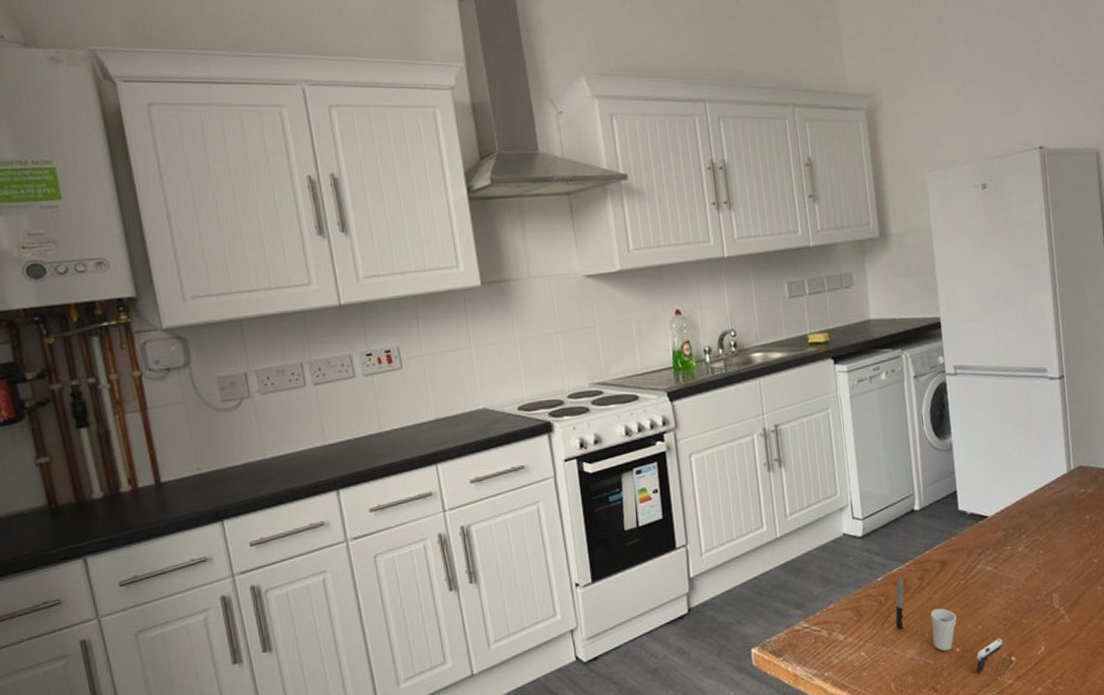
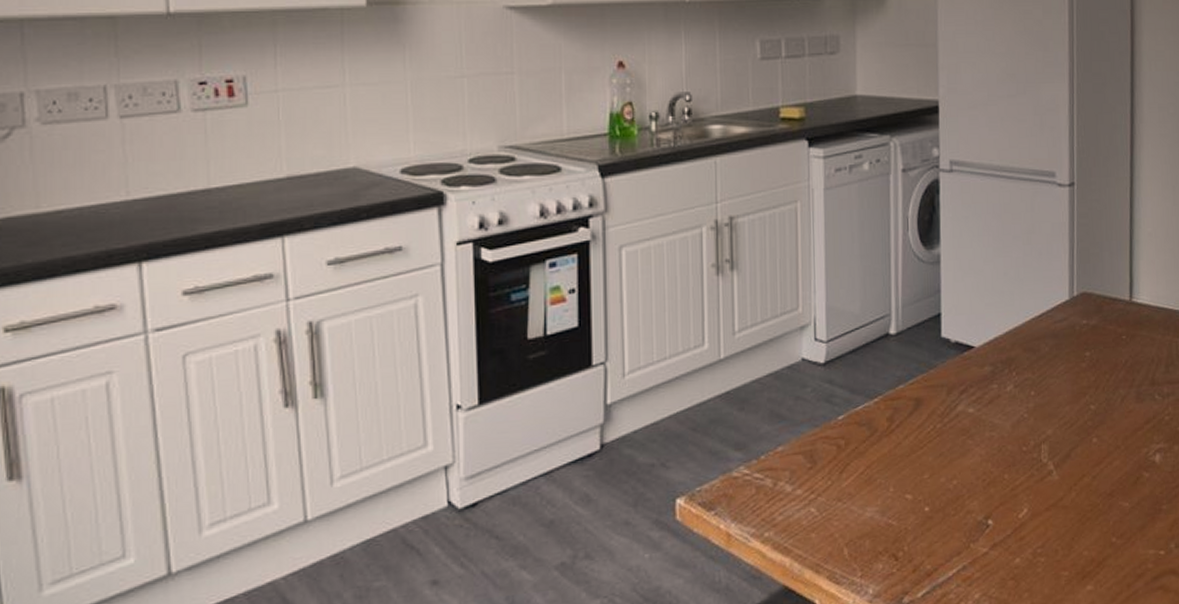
cup: present [895,577,1003,674] -> none [856,416,979,540]

